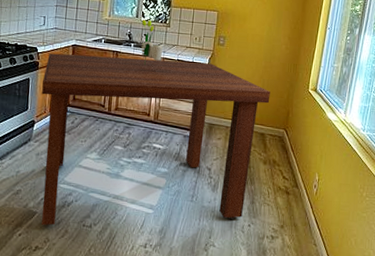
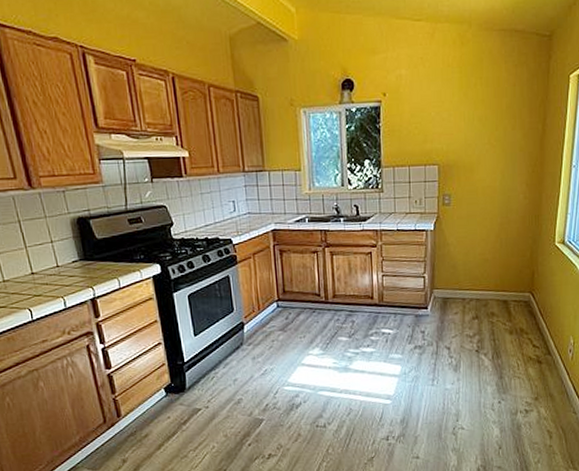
dining table: present [41,53,270,225] -> none [244,228,510,431]
bouquet: present [141,19,163,64] -> none [348,187,379,241]

